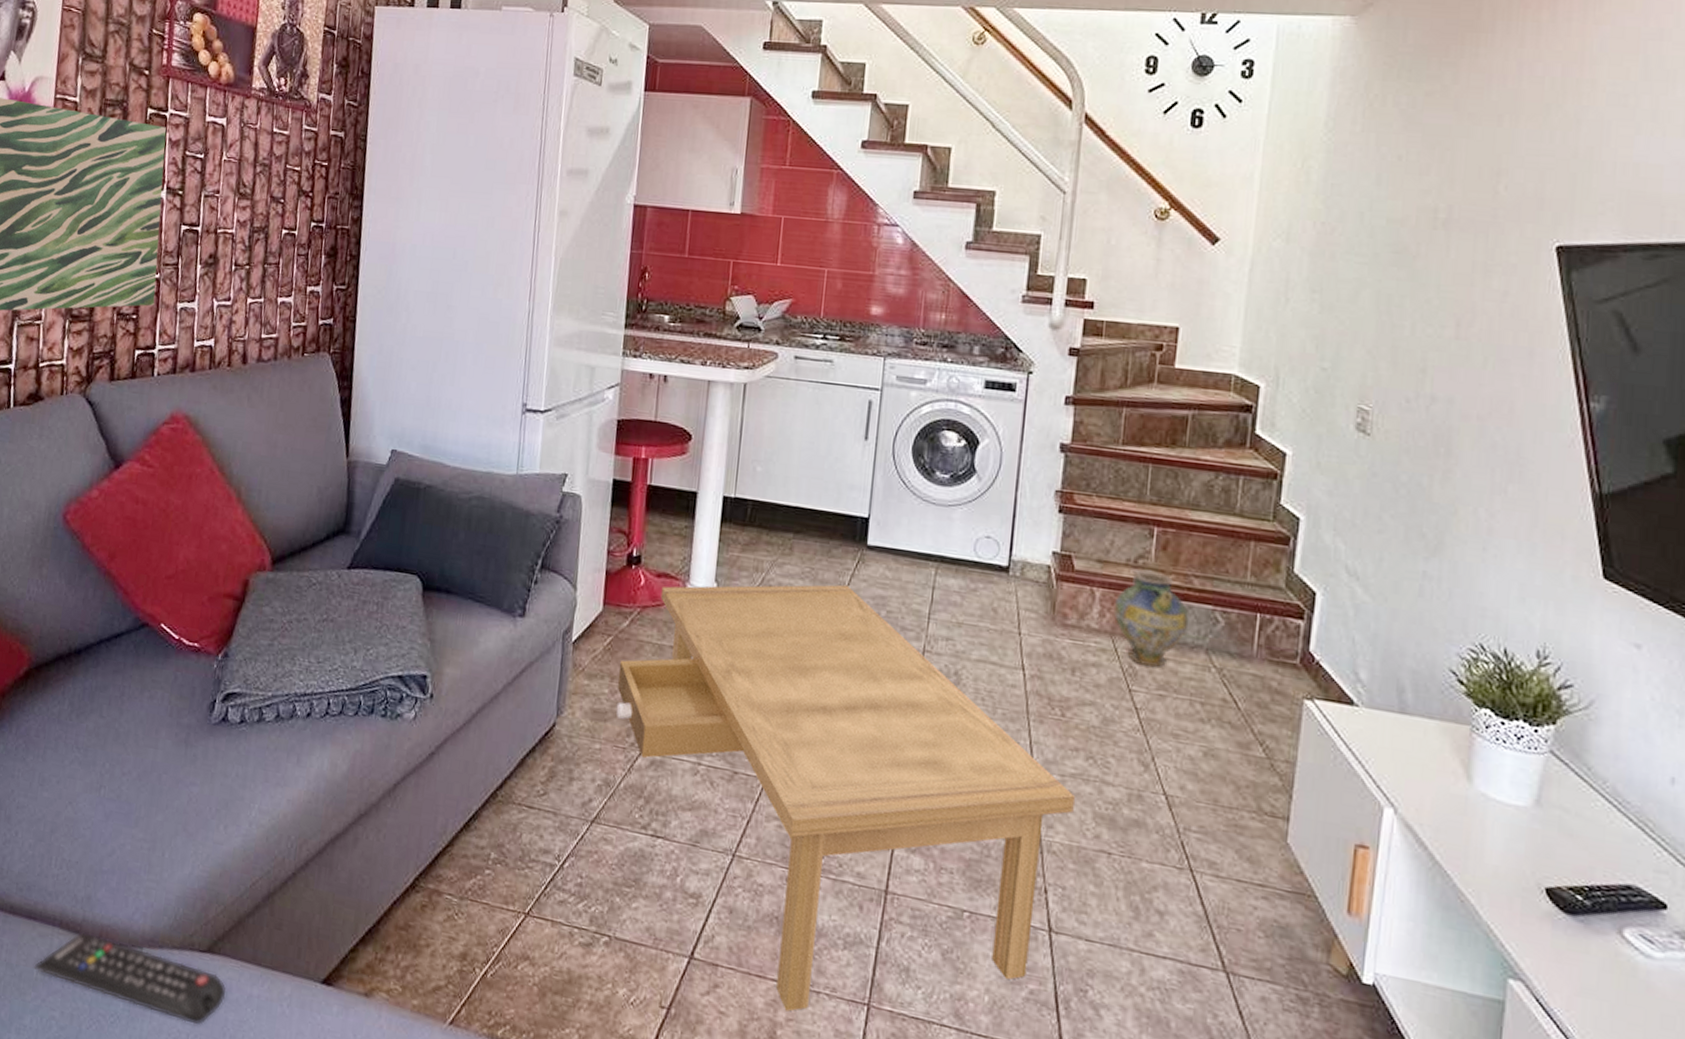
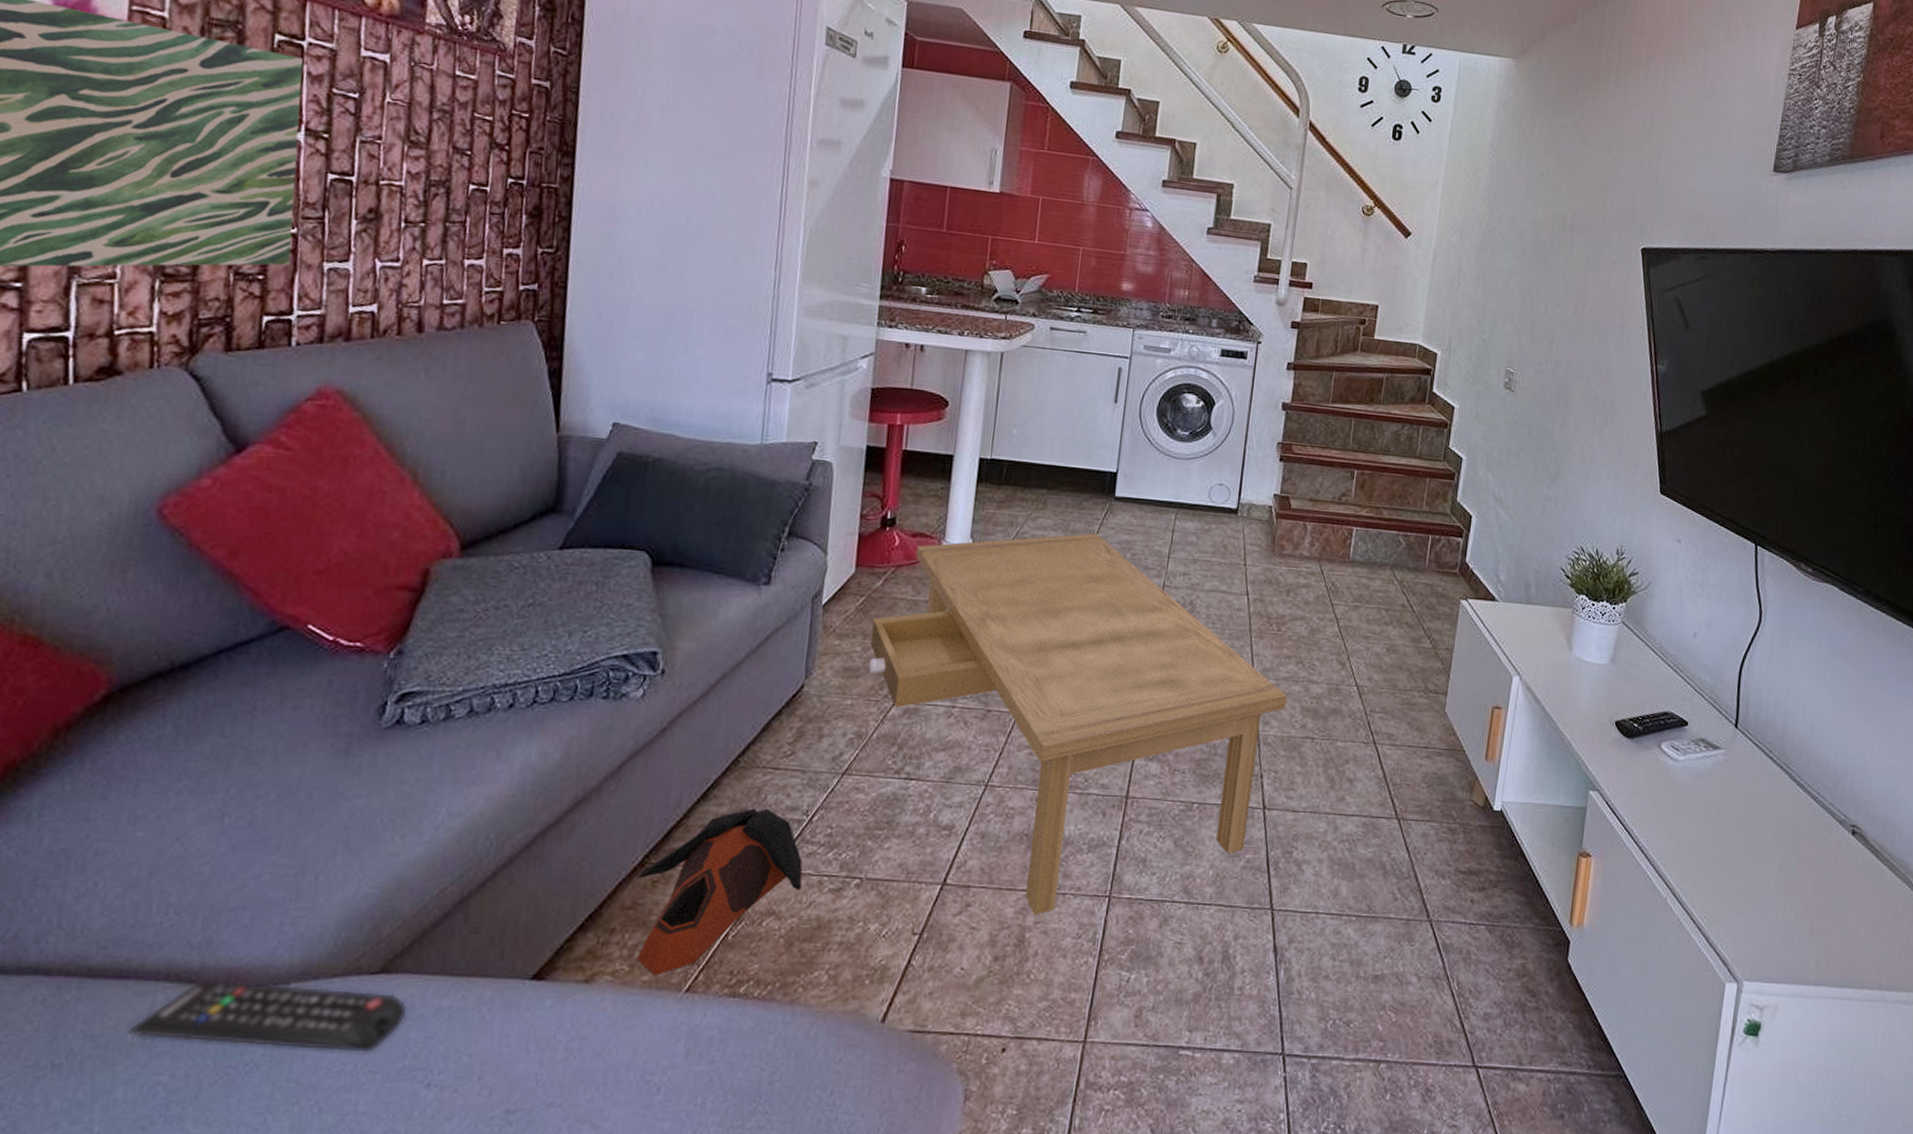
bag: none [408,844,554,1002] -> present [636,808,803,976]
ceramic jug: present [1113,569,1189,667] -> none [1321,505,1379,584]

